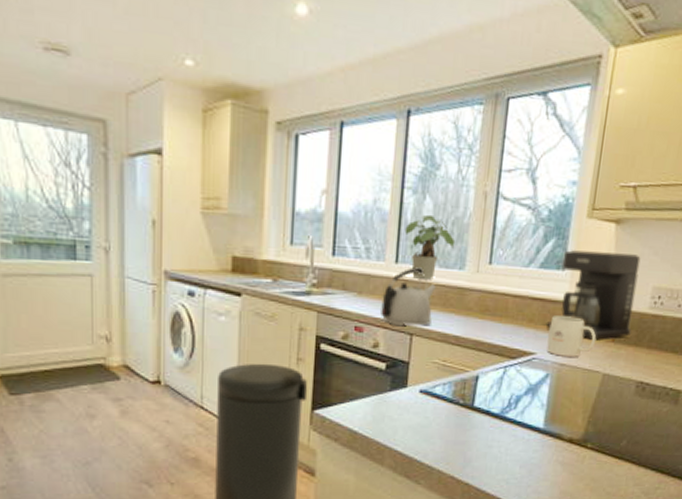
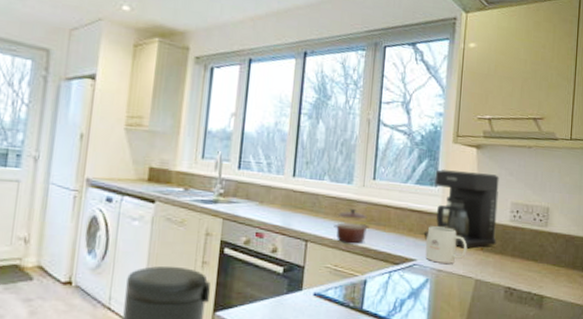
kettle: present [381,267,436,327] -> none [279,181,328,234]
potted plant: present [404,214,456,280] -> none [301,136,345,192]
saucepan: none [442,297,483,336] -> present [333,208,369,243]

